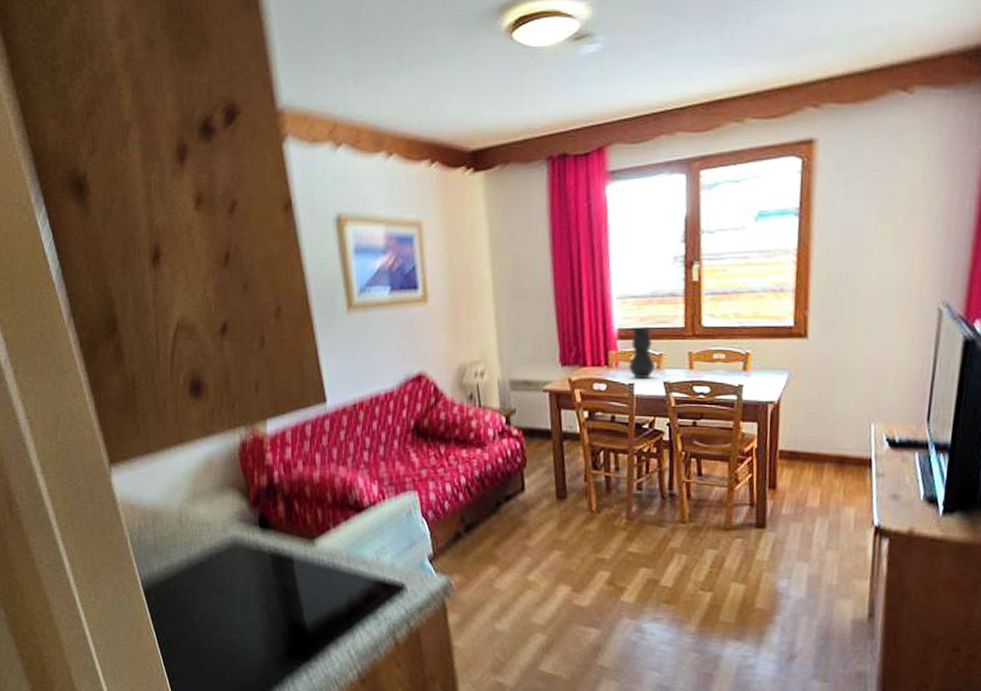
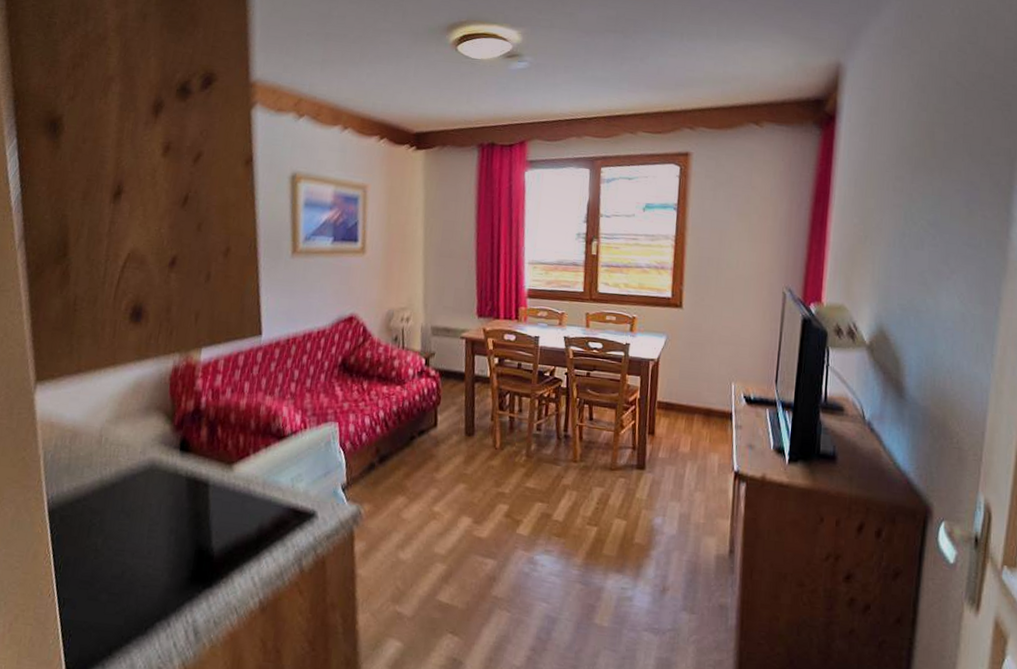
vase: present [629,327,655,379] -> none [535,288,558,333]

